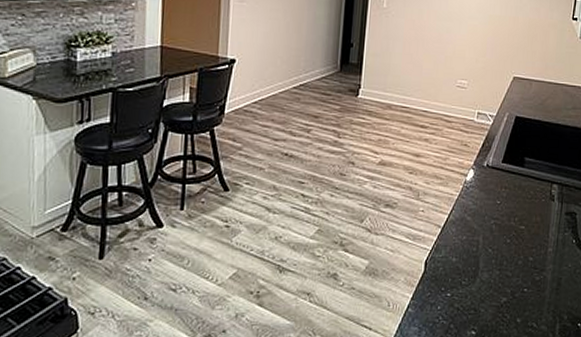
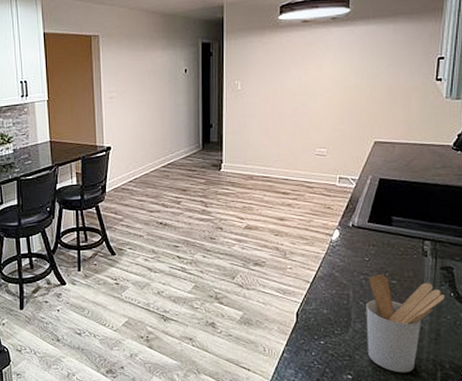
utensil holder: none [492,220,569,327] -> present [366,275,446,373]

